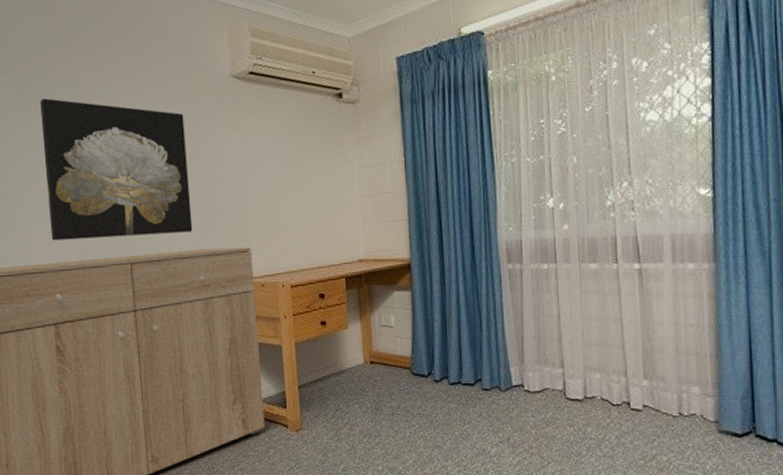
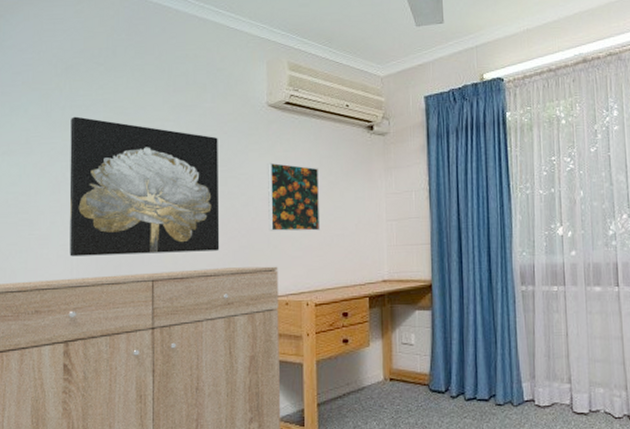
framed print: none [235,138,292,211] -> present [268,162,321,232]

